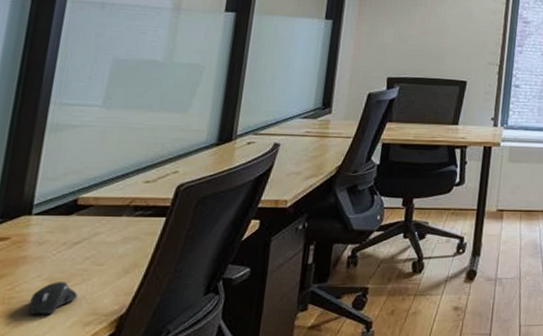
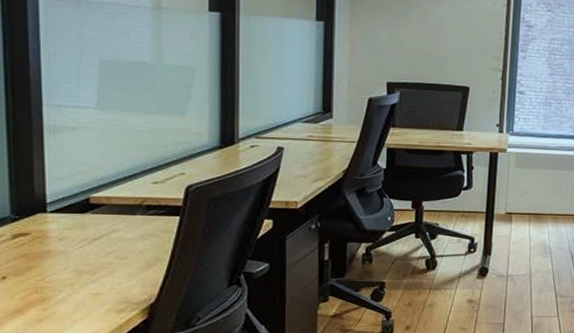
computer mouse: present [28,282,78,316] -> none [61,273,106,303]

